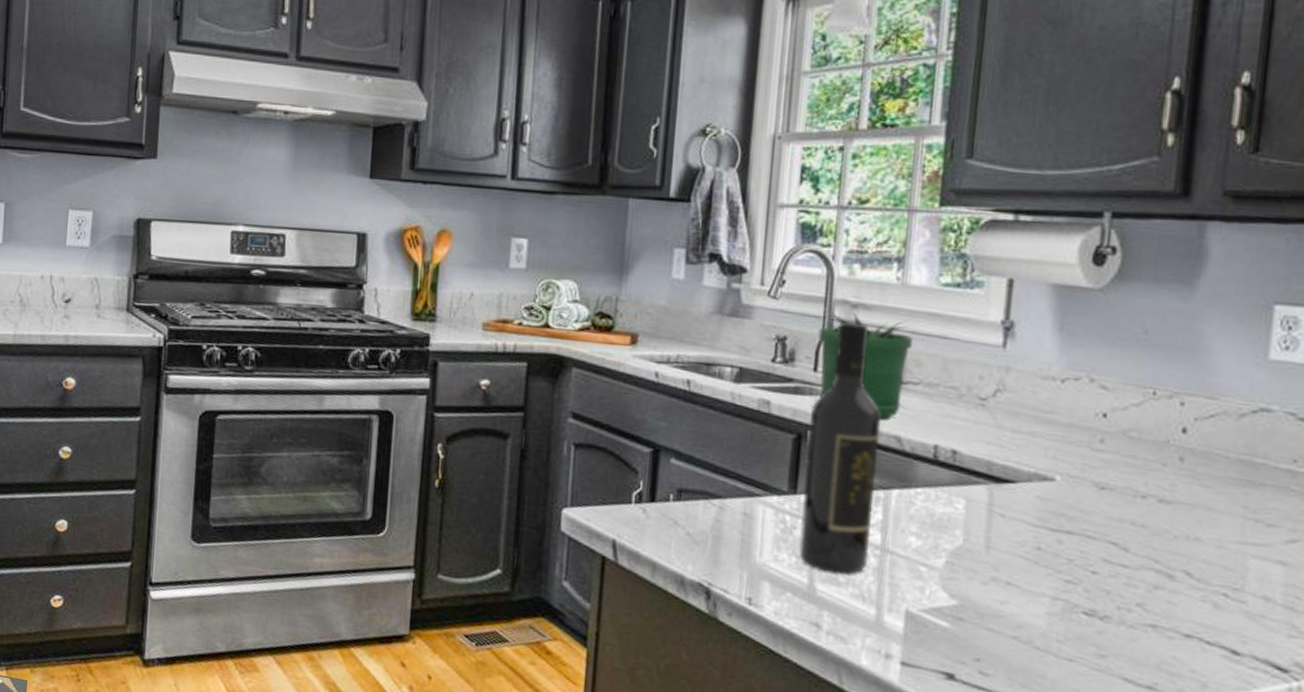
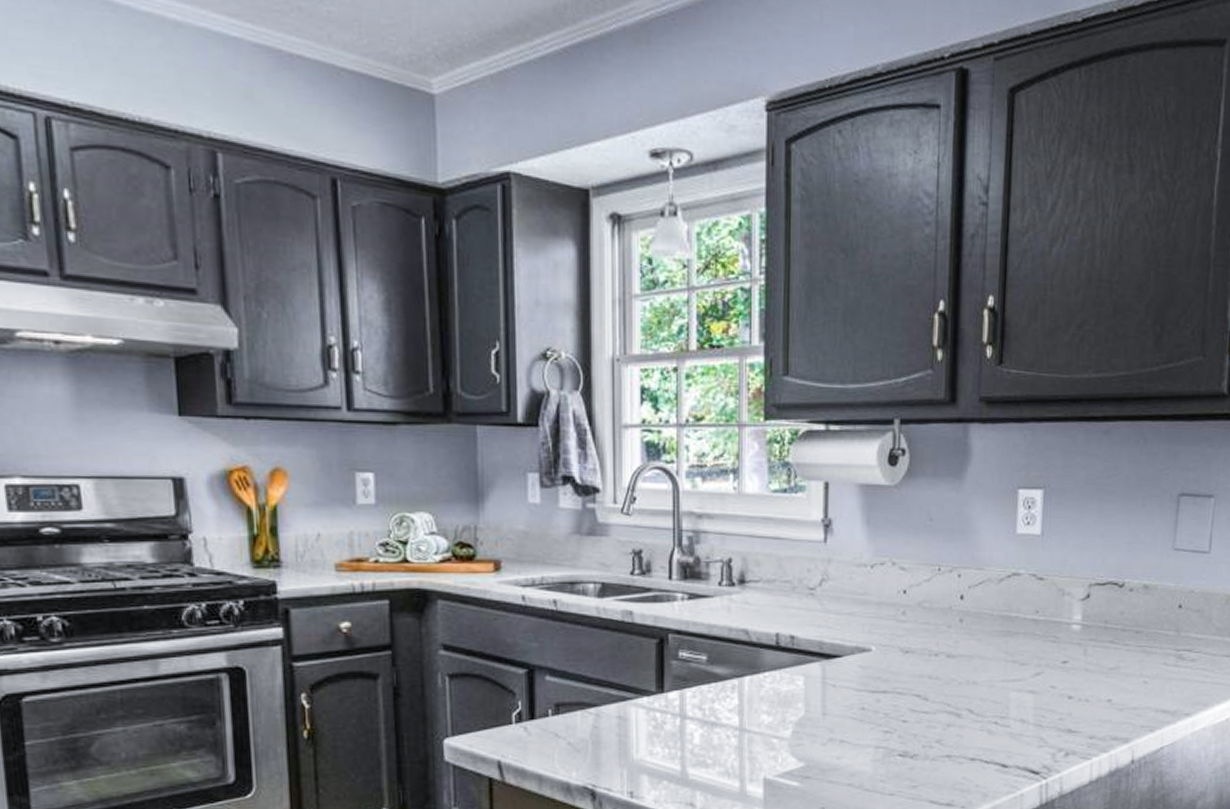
wine bottle: present [799,322,882,574] -> none [669,531,731,757]
planter: present [815,308,925,419] -> none [666,521,761,616]

